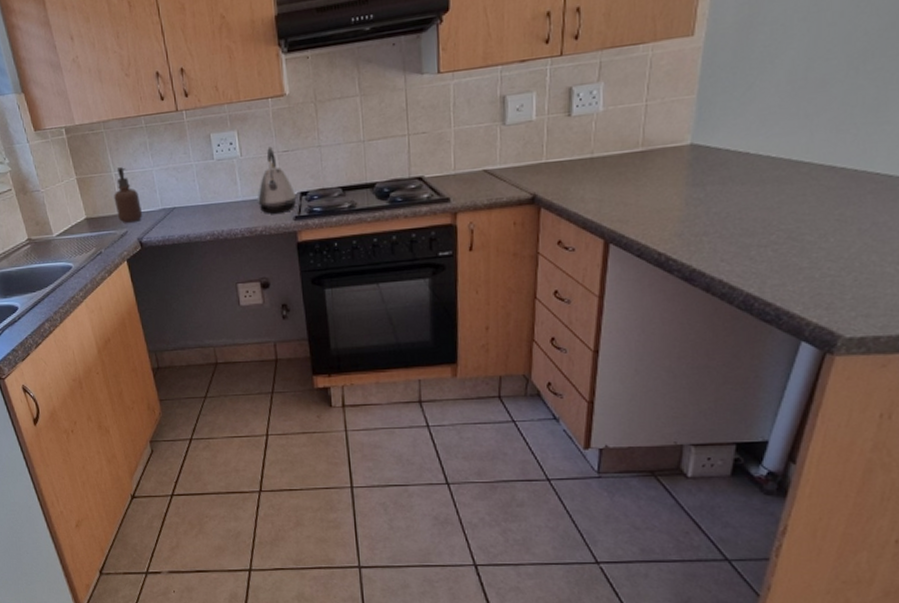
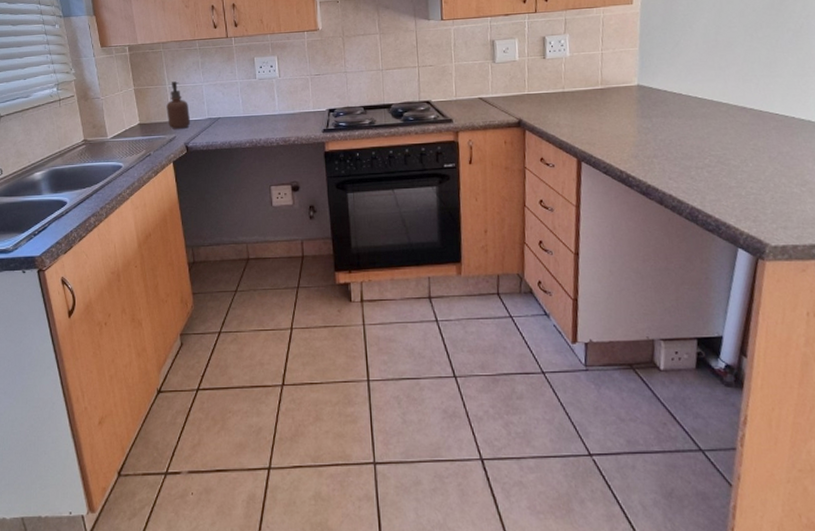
kettle: present [257,146,297,214] -> none [291,70,325,127]

